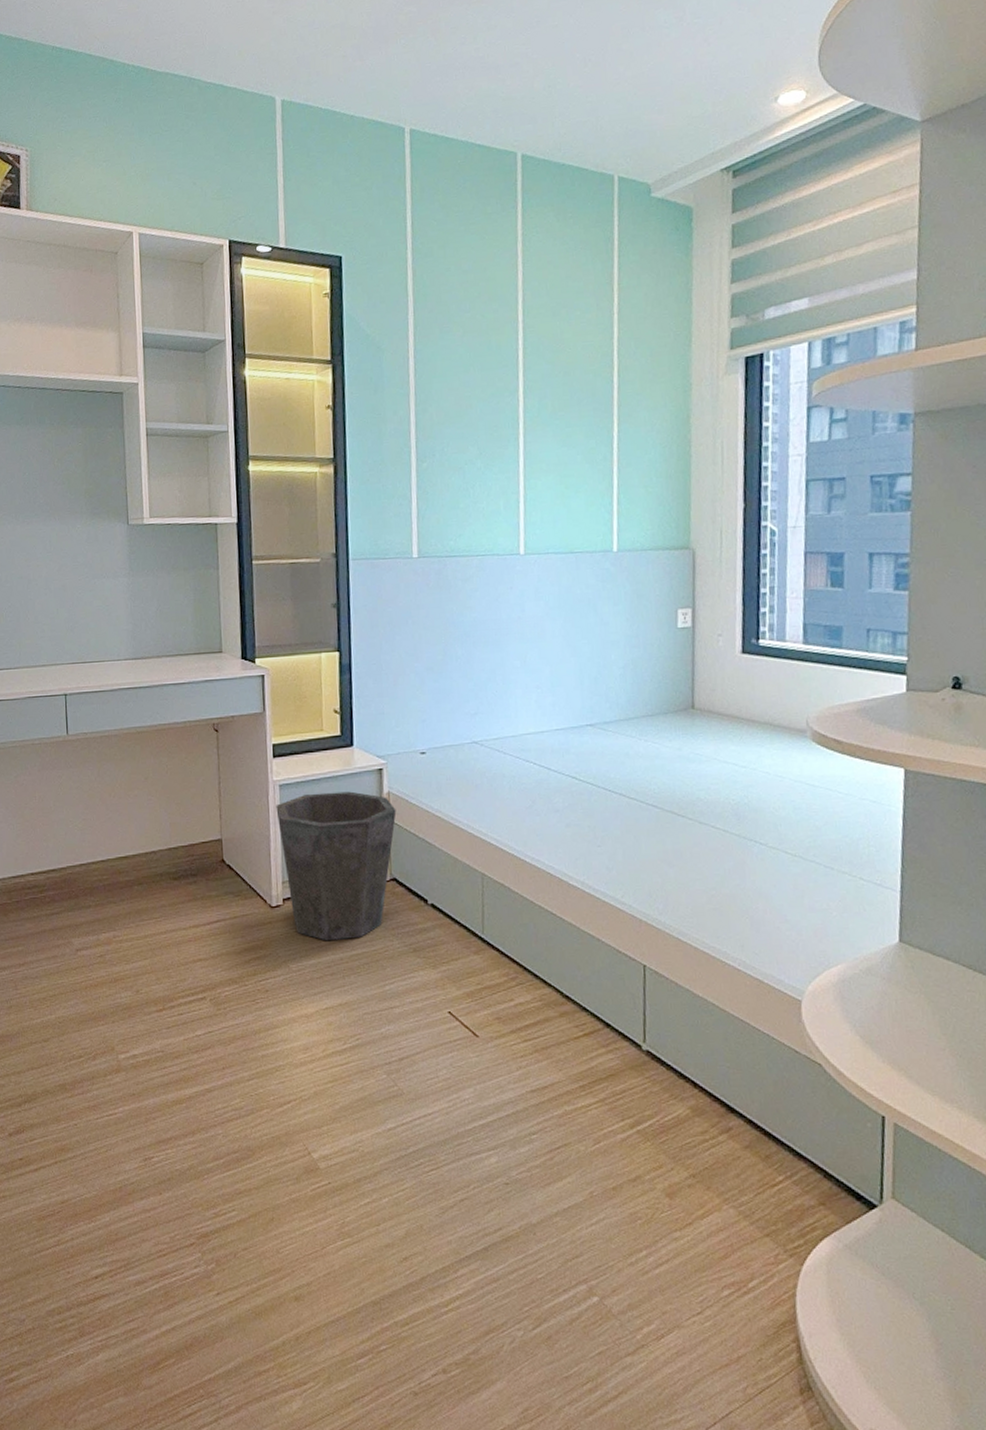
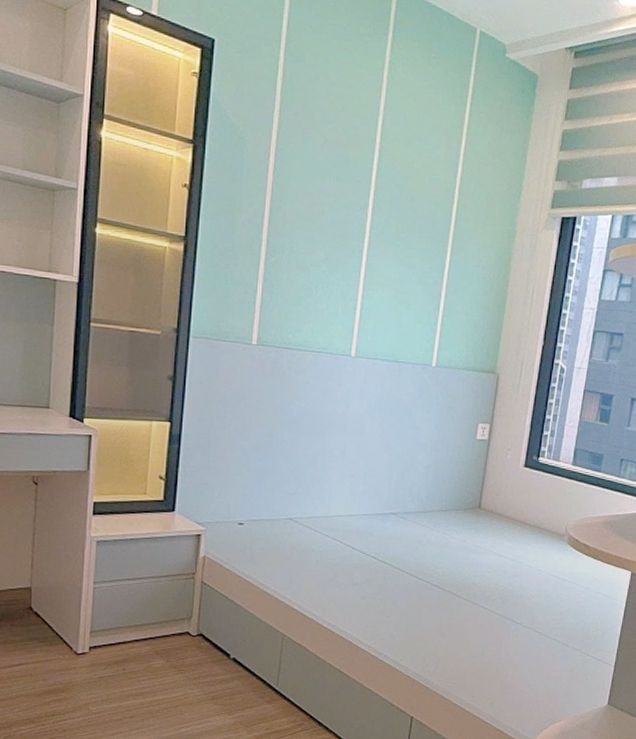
waste bin: present [276,791,397,941] -> none [91,551,210,687]

